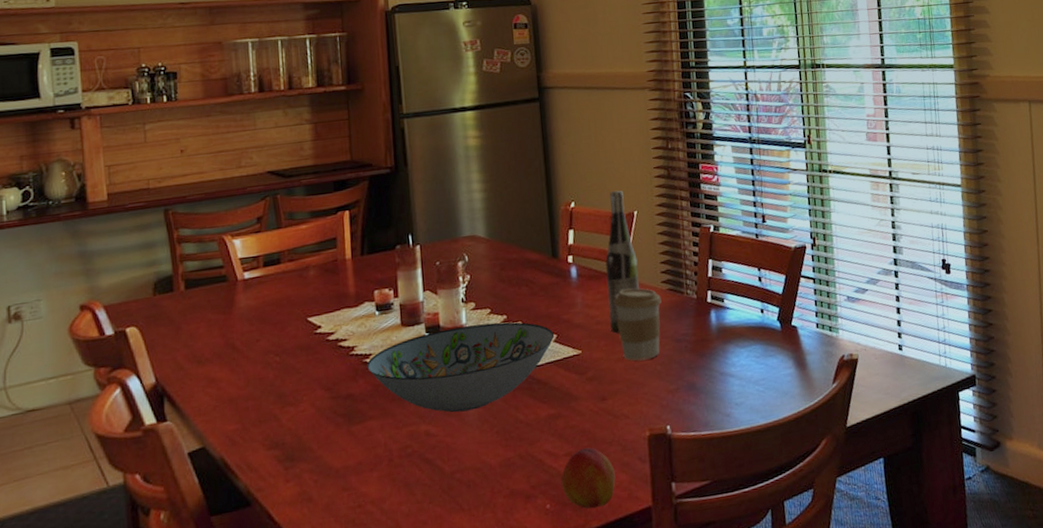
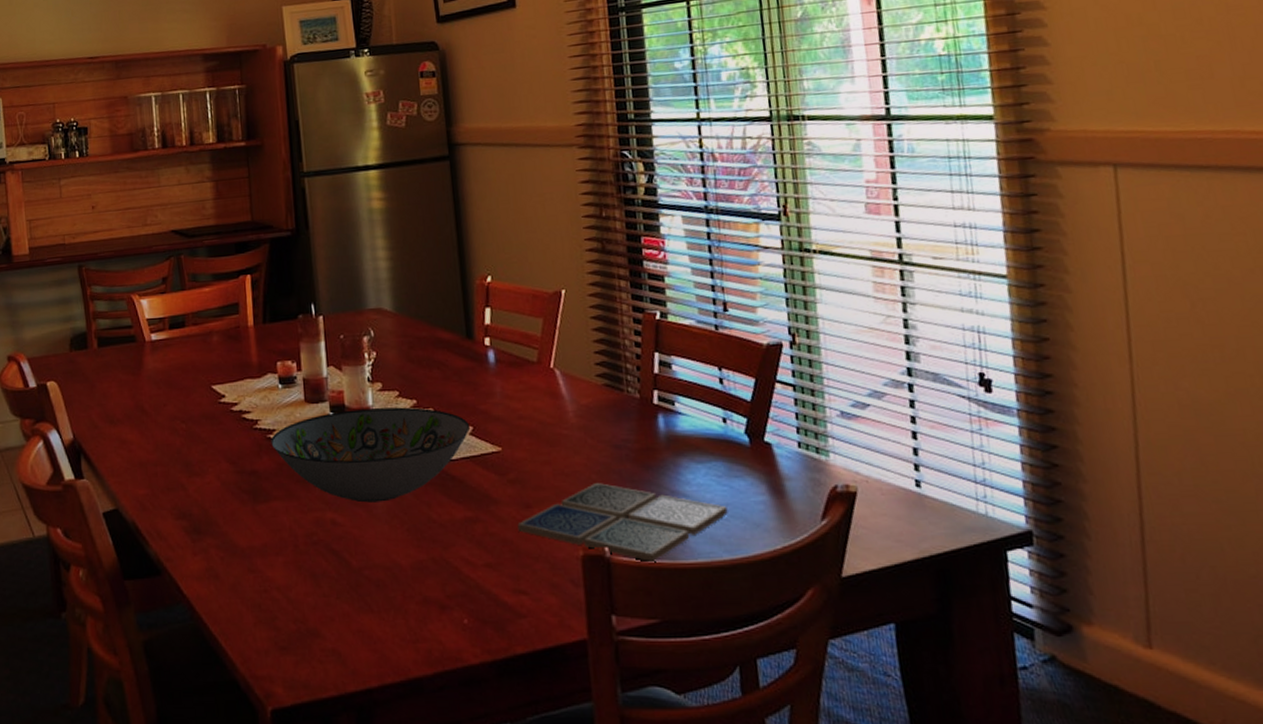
peach: present [561,447,616,509] -> none [480,560,544,632]
drink coaster: none [594,372,764,434] -> present [517,483,728,563]
wine bottle: present [605,190,639,334] -> none [528,264,569,432]
coffee cup: present [613,288,662,361] -> none [538,380,596,466]

